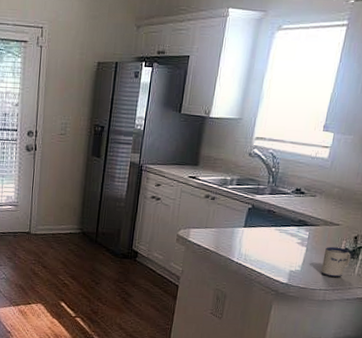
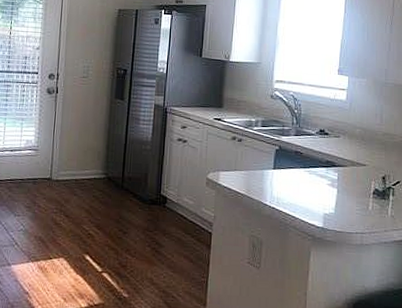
mug: present [321,246,351,278] -> none [355,187,382,220]

